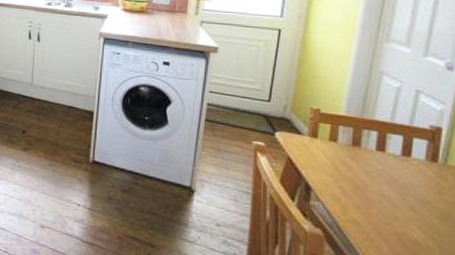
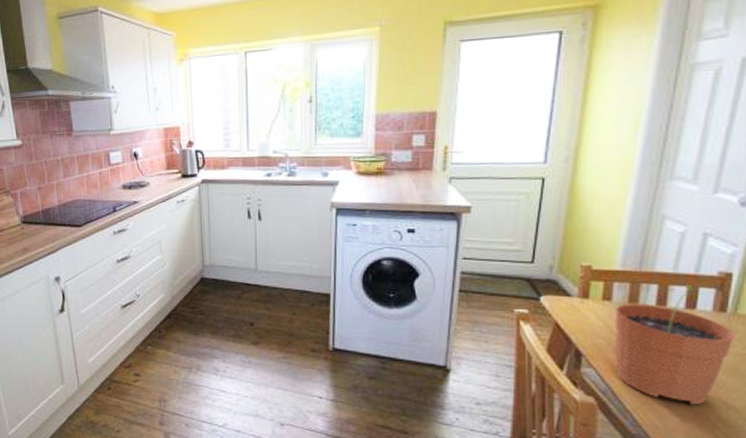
plant pot: none [340,134,446,246] -> present [614,284,735,405]

